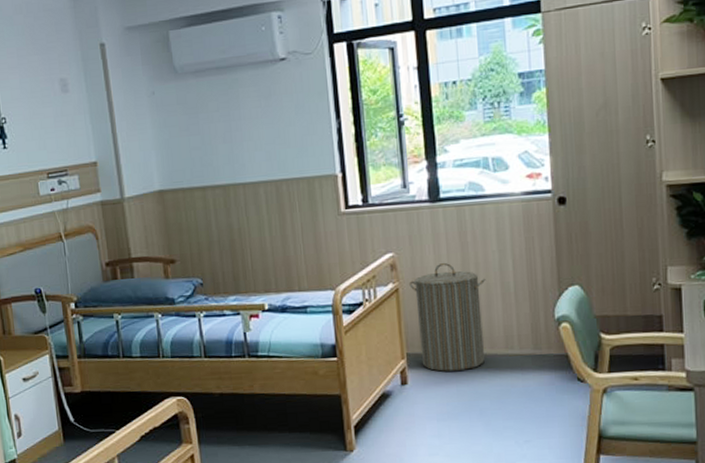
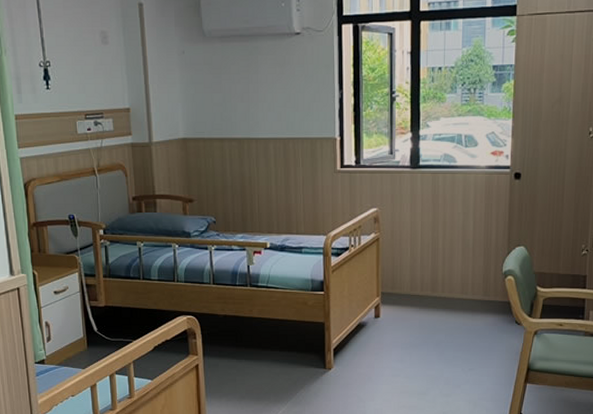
laundry hamper: present [409,262,486,372] -> none [388,219,451,309]

